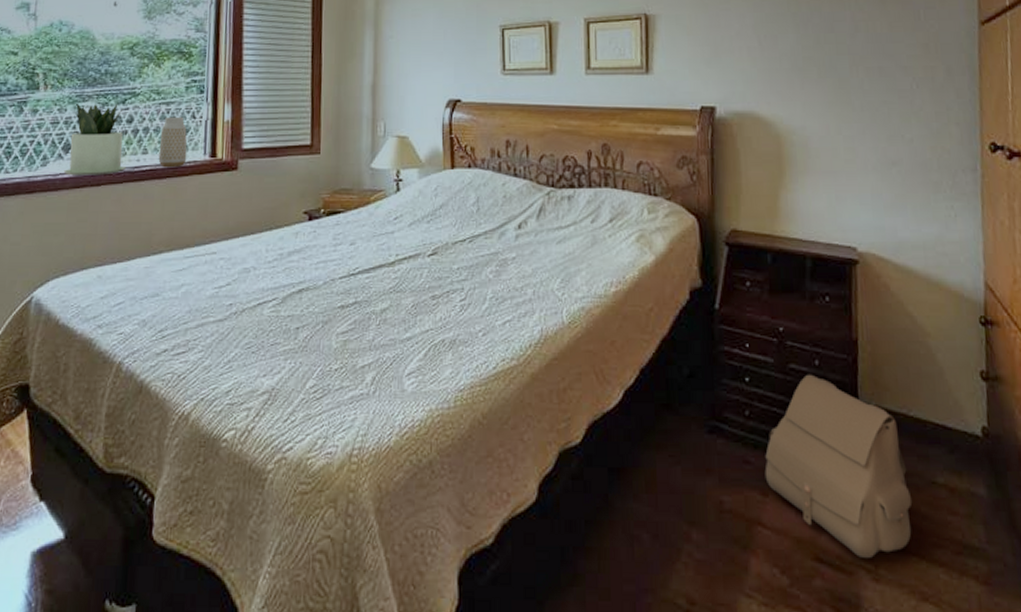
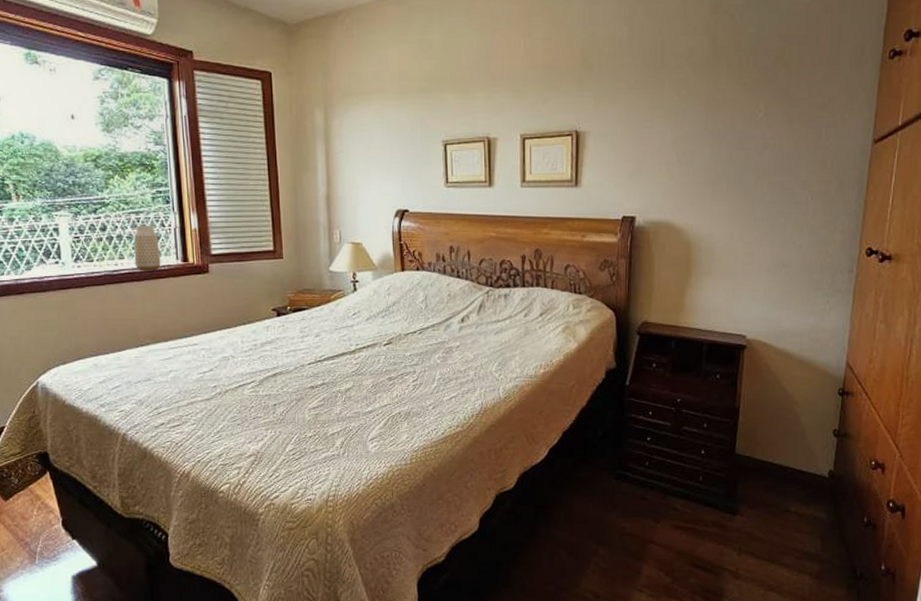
planter: present [63,104,127,176] -> none [48,213,106,279]
satchel: present [764,374,913,558] -> none [658,434,770,563]

